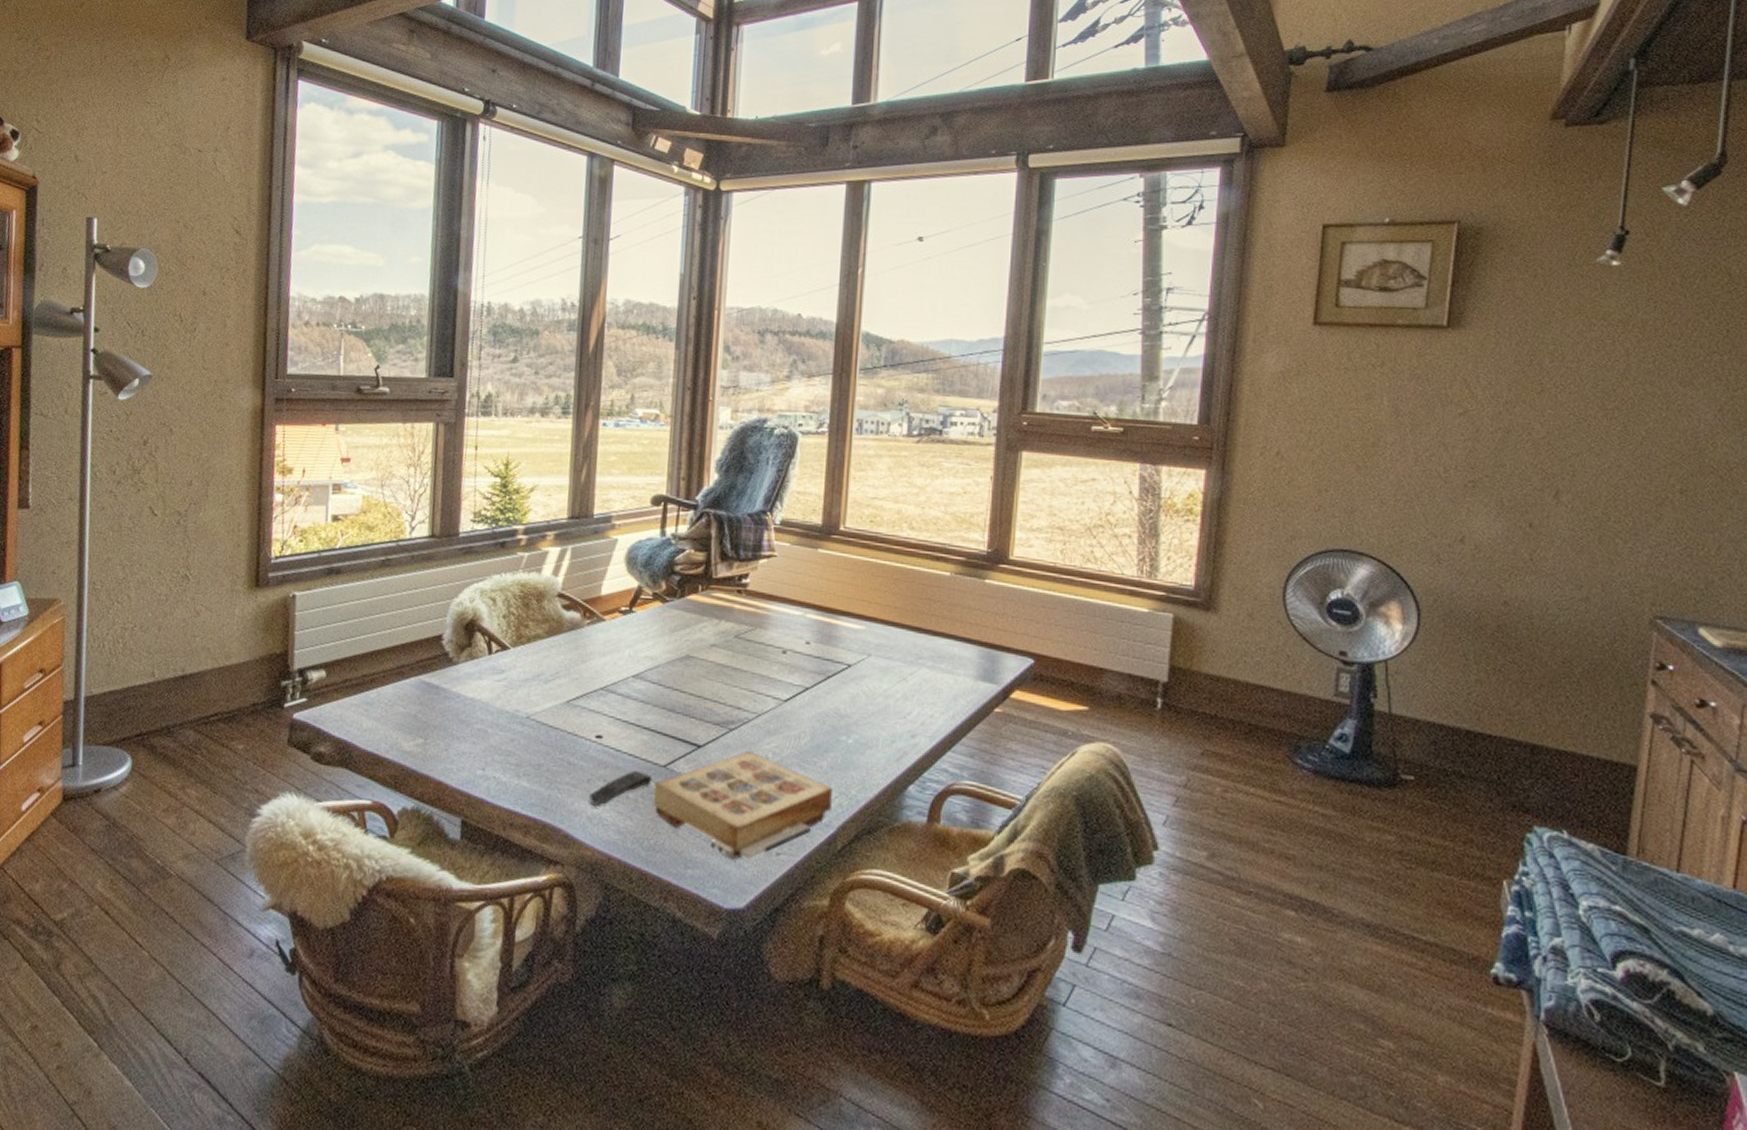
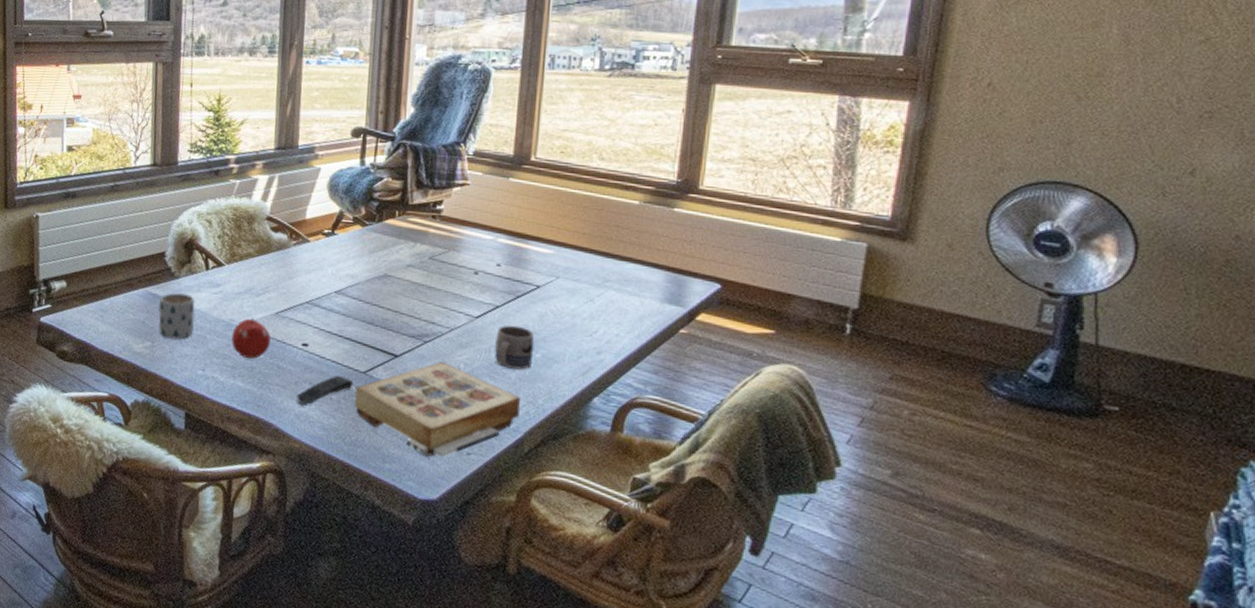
mug: none [432,681,476,735] -> present [158,293,195,340]
fruit: none [516,707,561,755] -> present [231,317,271,359]
mug: none [805,708,847,758] -> present [494,325,535,370]

